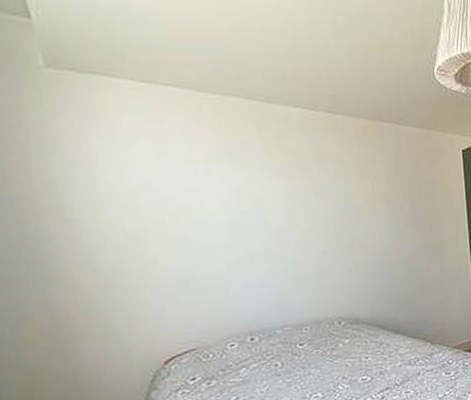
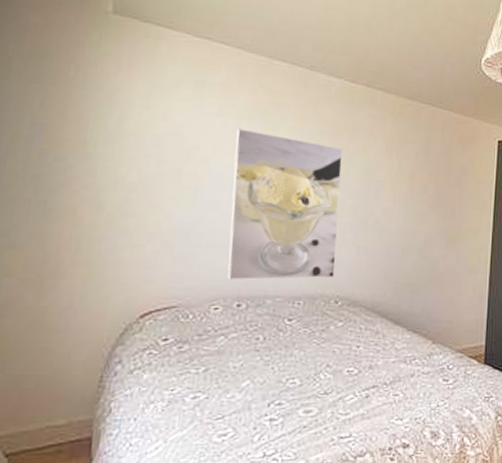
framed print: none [208,173,333,319] -> present [227,128,343,281]

